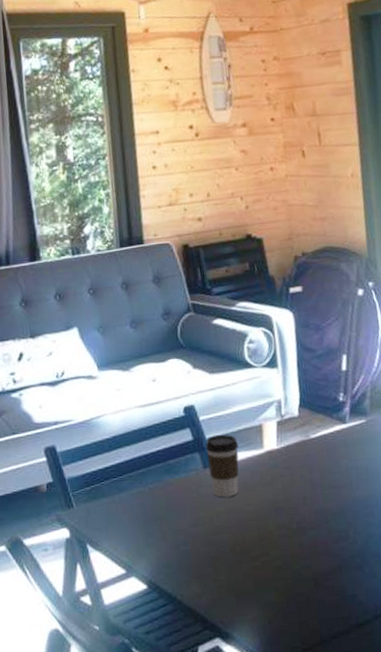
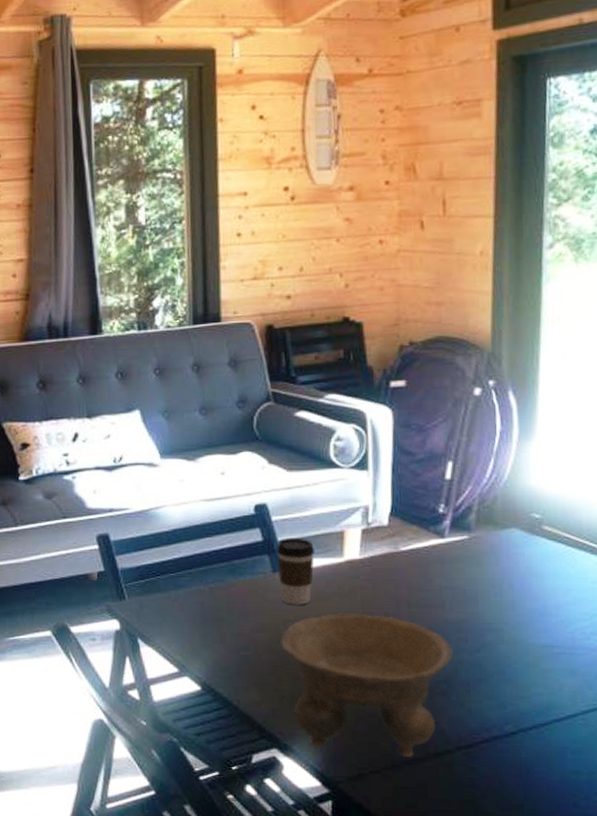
bowl: none [215,499,363,633] -> present [280,613,453,758]

